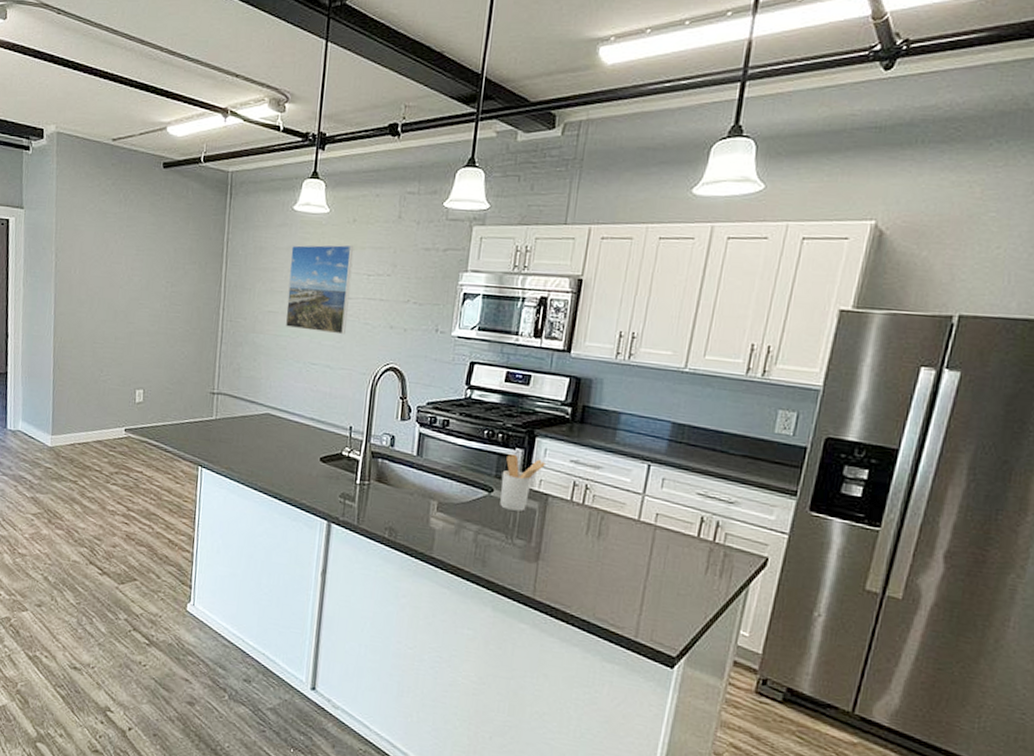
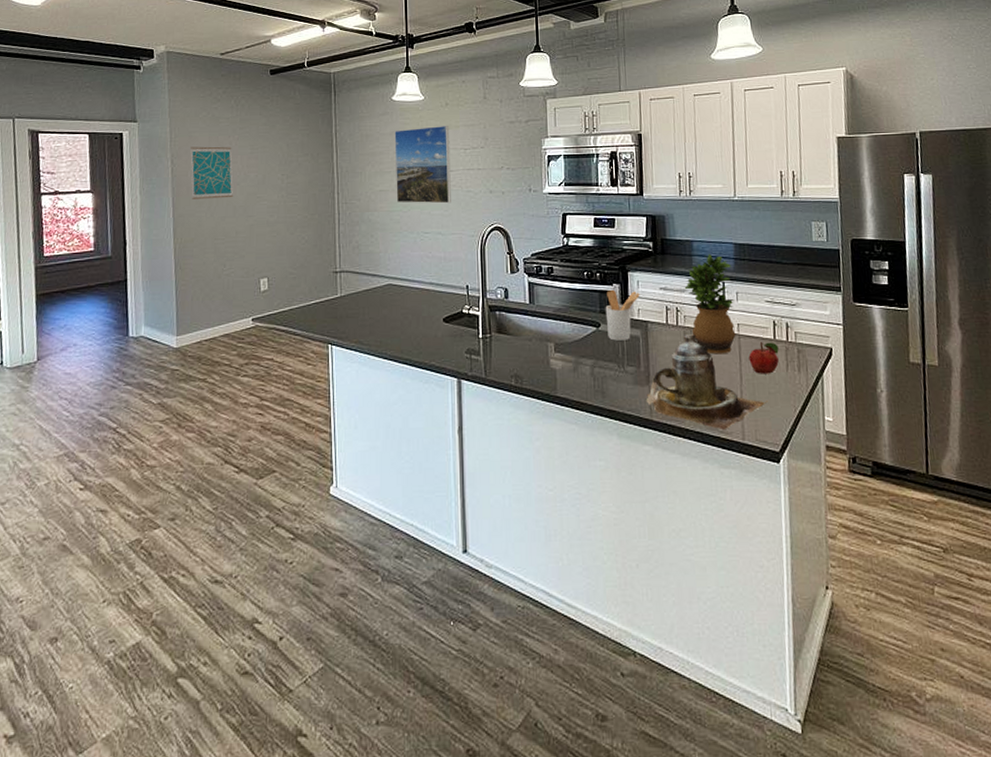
wall art: none [73,241,117,301] -> present [190,146,234,199]
teapot: none [531,515,674,624] -> present [646,334,768,431]
potted plant: none [599,430,663,544] -> present [684,253,736,354]
fruit: none [661,538,701,574] -> present [748,342,779,374]

